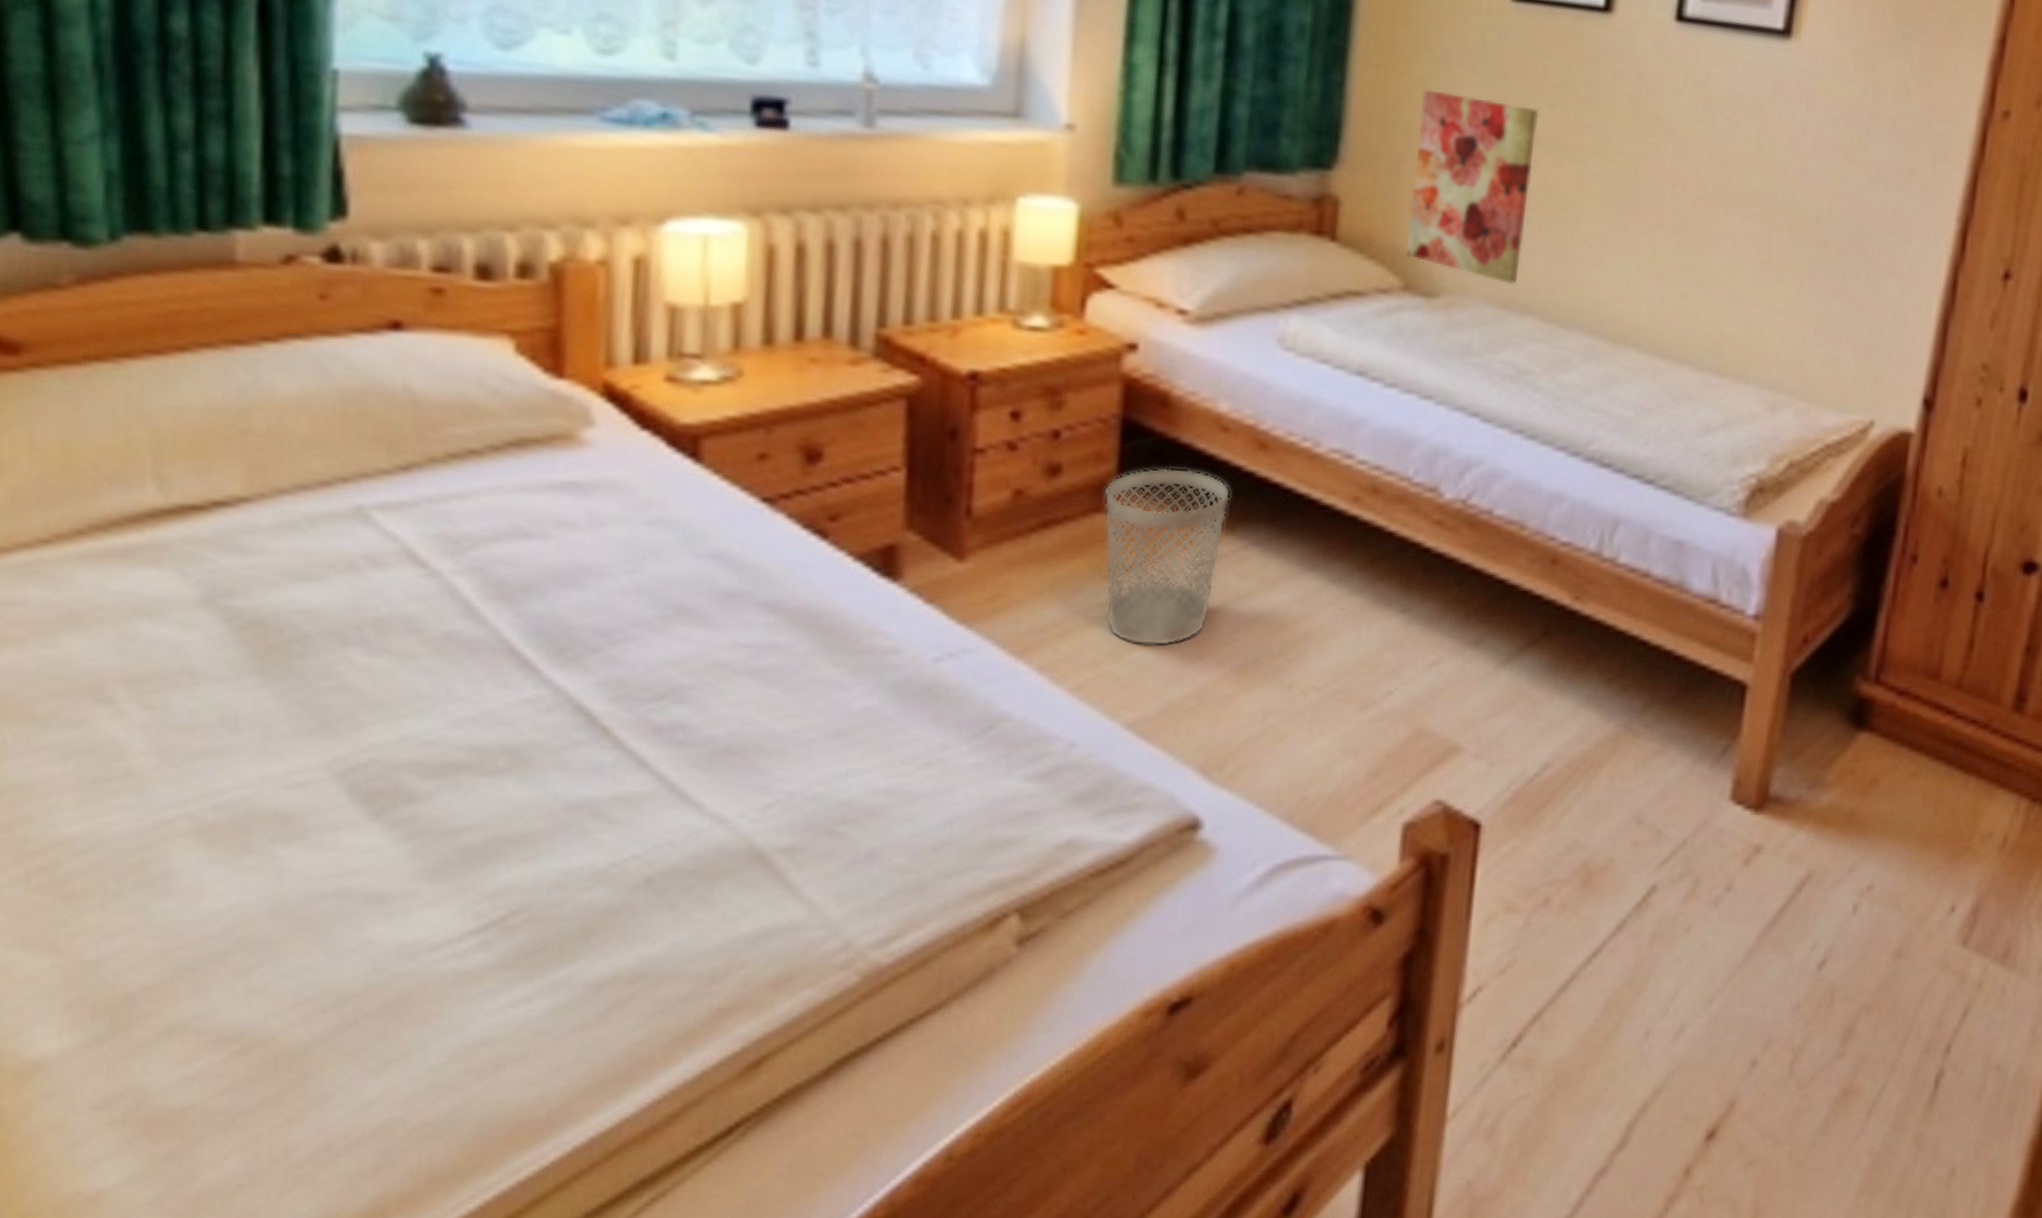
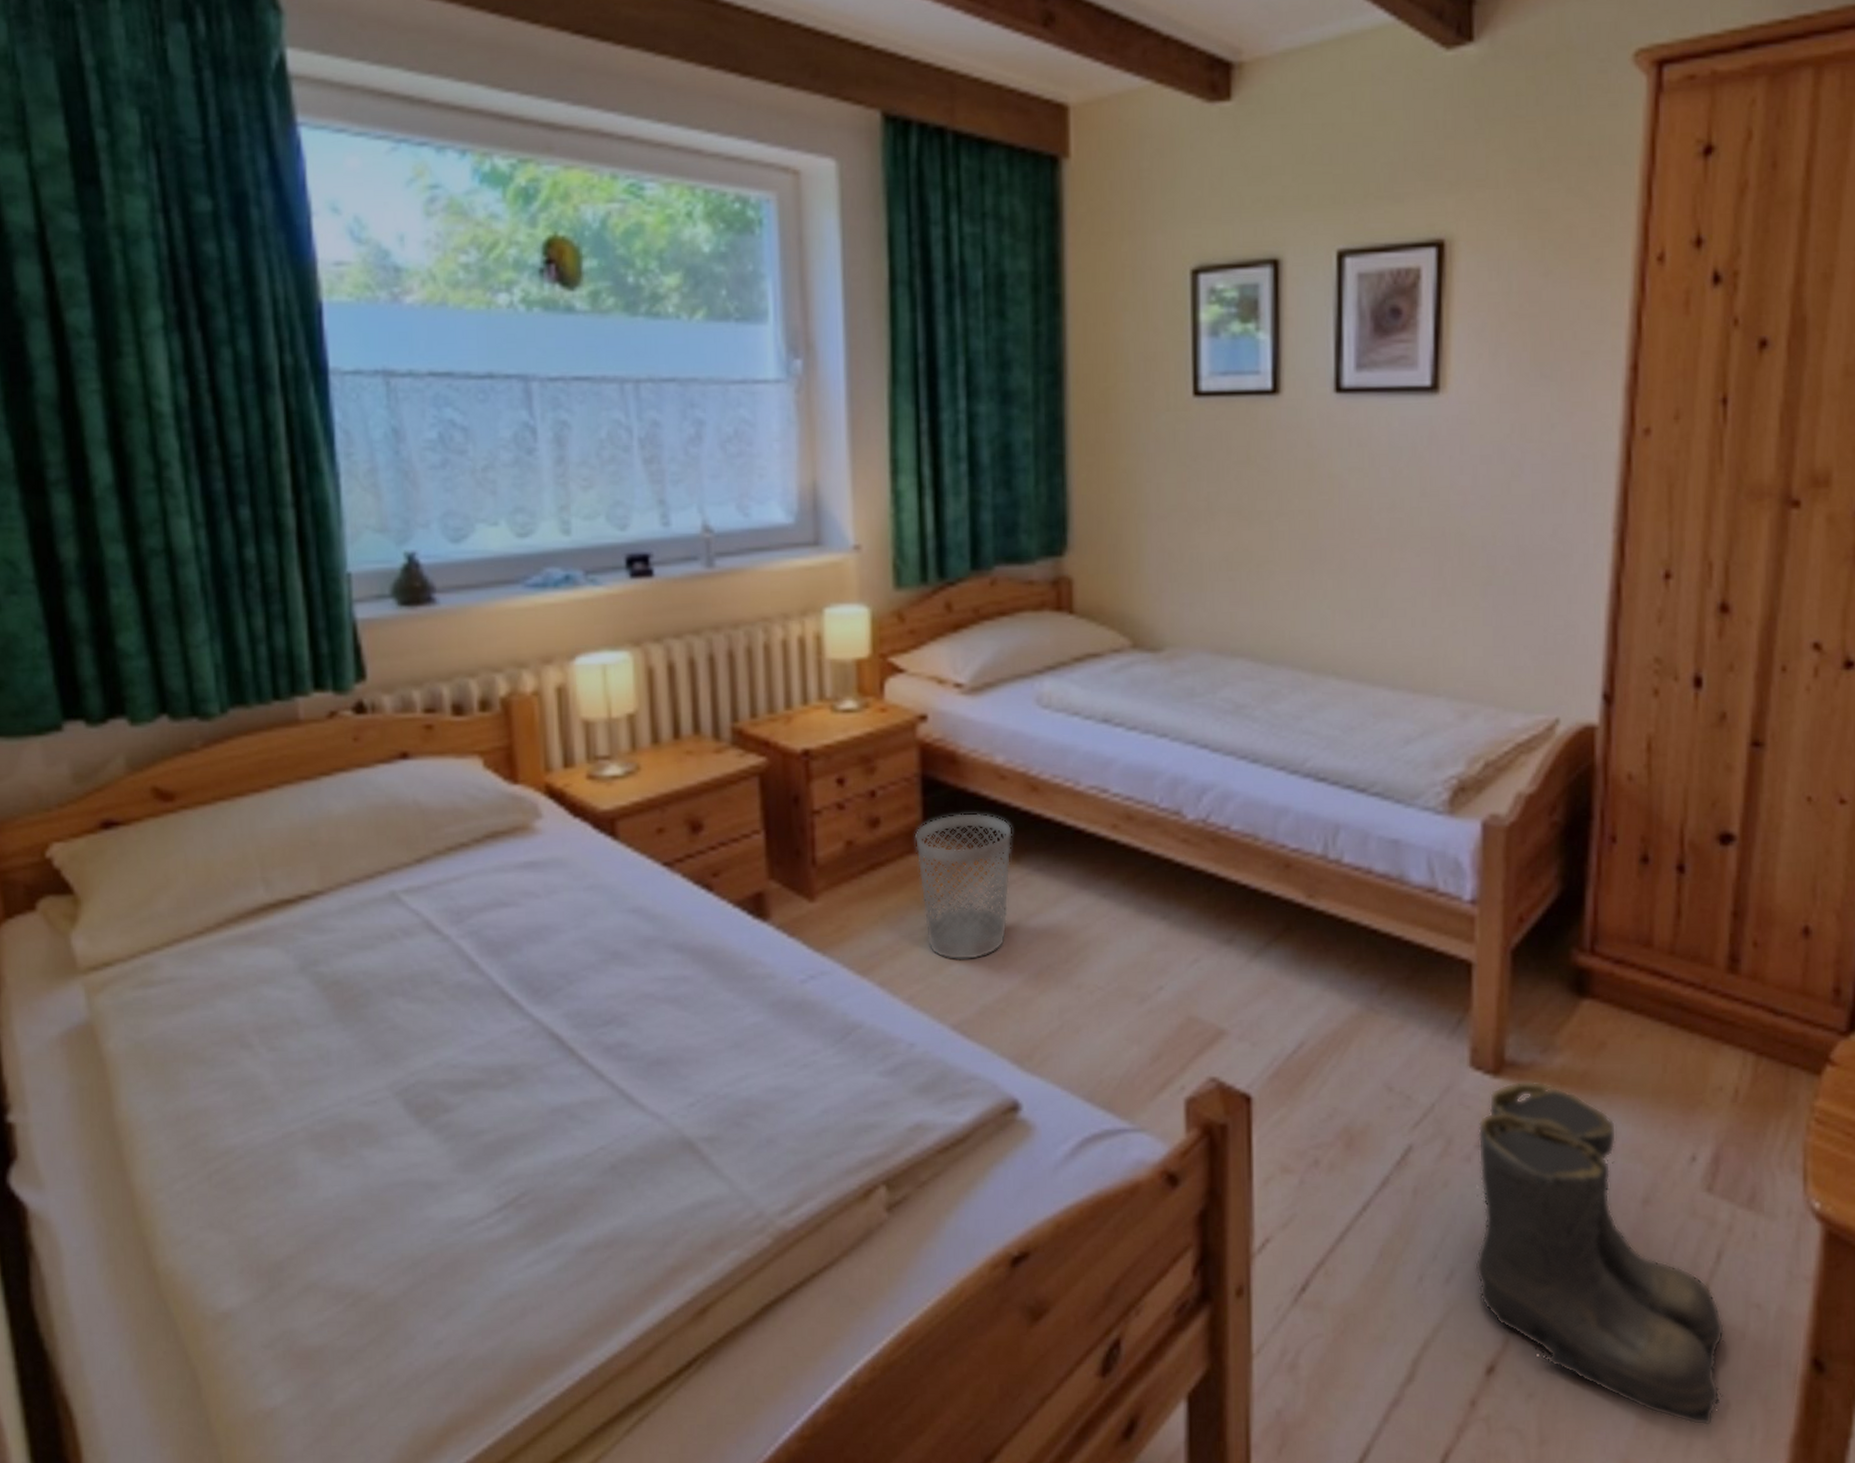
wall art: present [1406,89,1539,285] -> none [1129,479,1228,634]
boots: none [1708,818,1962,1195] -> present [1475,1080,1725,1427]

